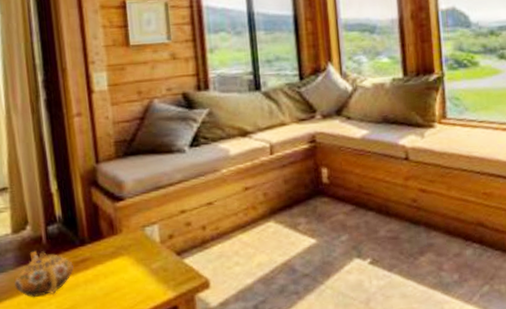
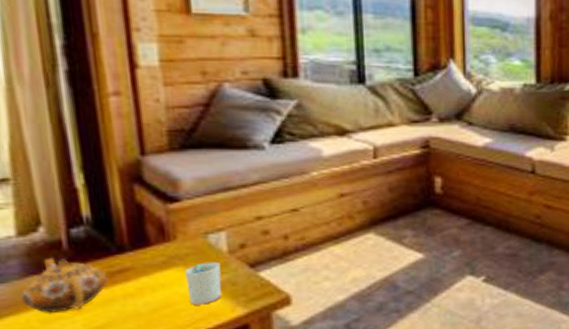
cup: none [129,251,156,290] -> present [185,261,222,306]

